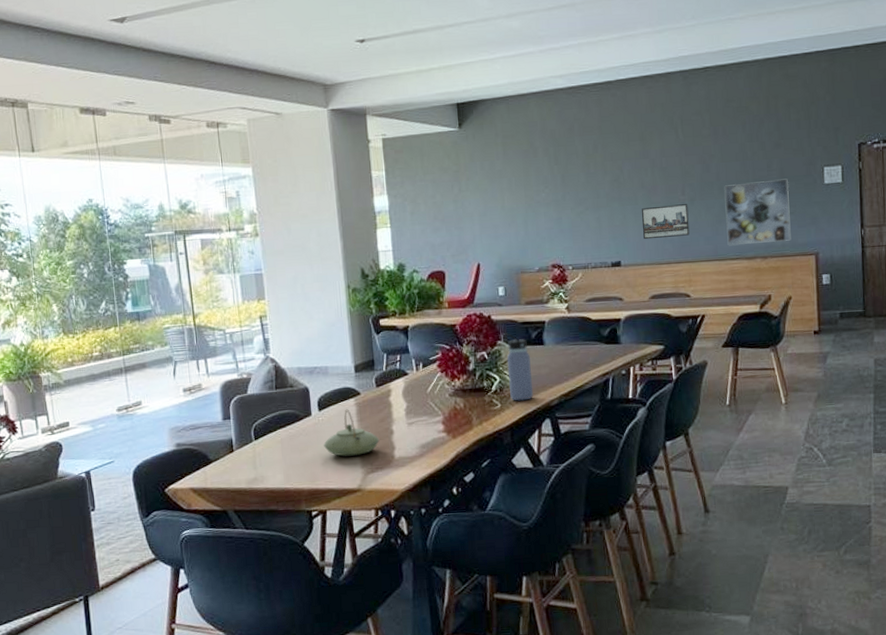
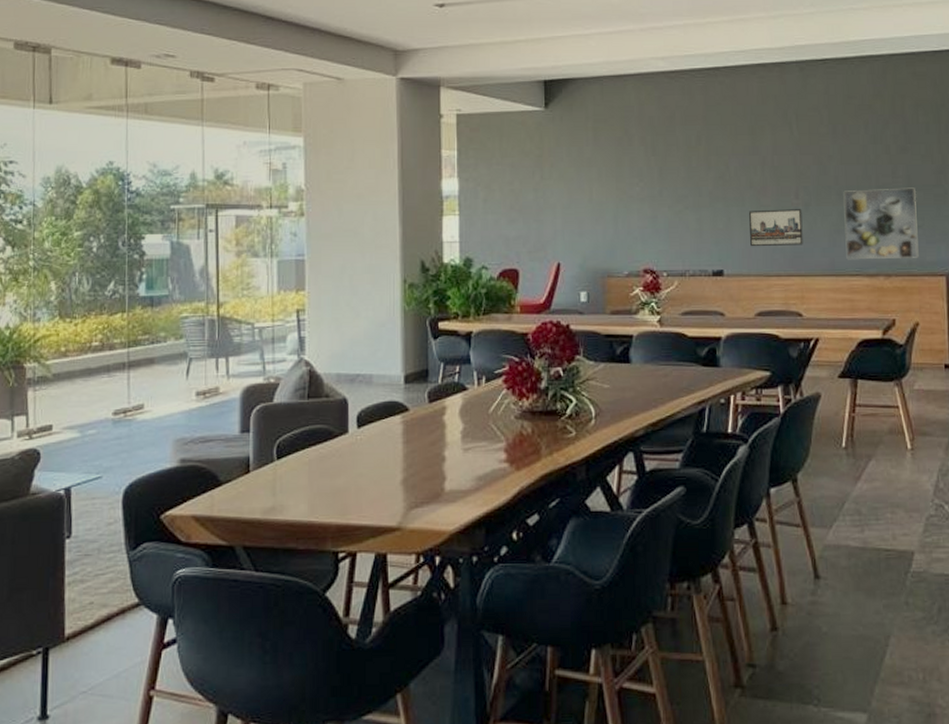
teapot: present [324,409,380,457] -> none [360,428,428,486]
water bottle: present [503,332,534,401] -> none [582,346,616,429]

